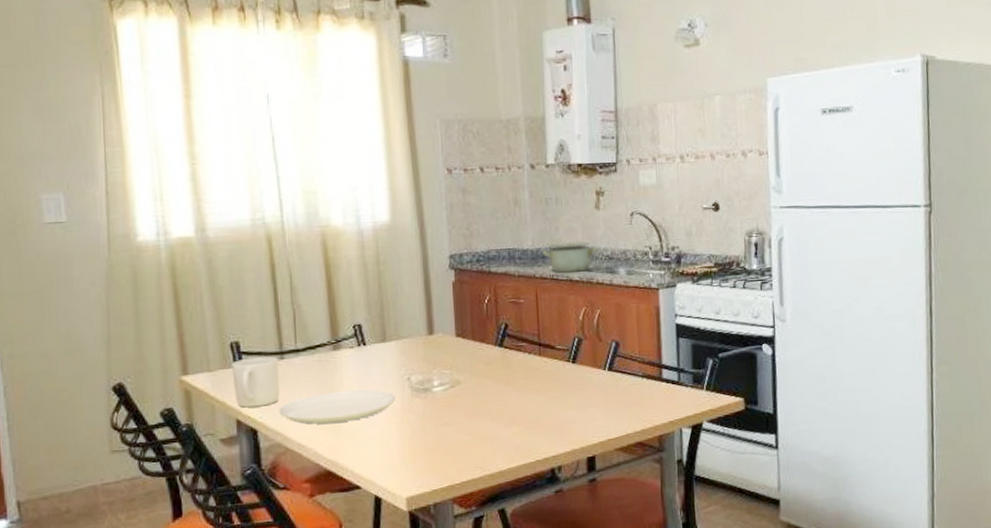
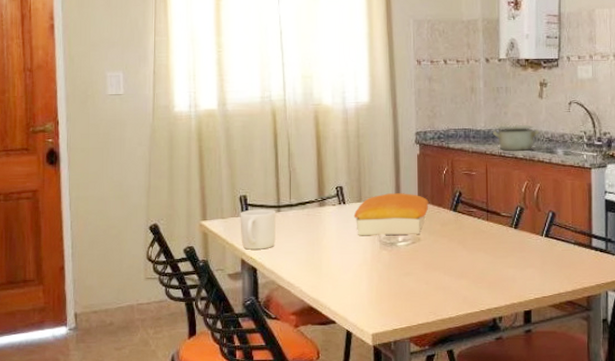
plate: present [279,389,396,424] -> none [274,240,367,267]
bread loaf: none [377,328,469,382] -> present [353,193,429,235]

